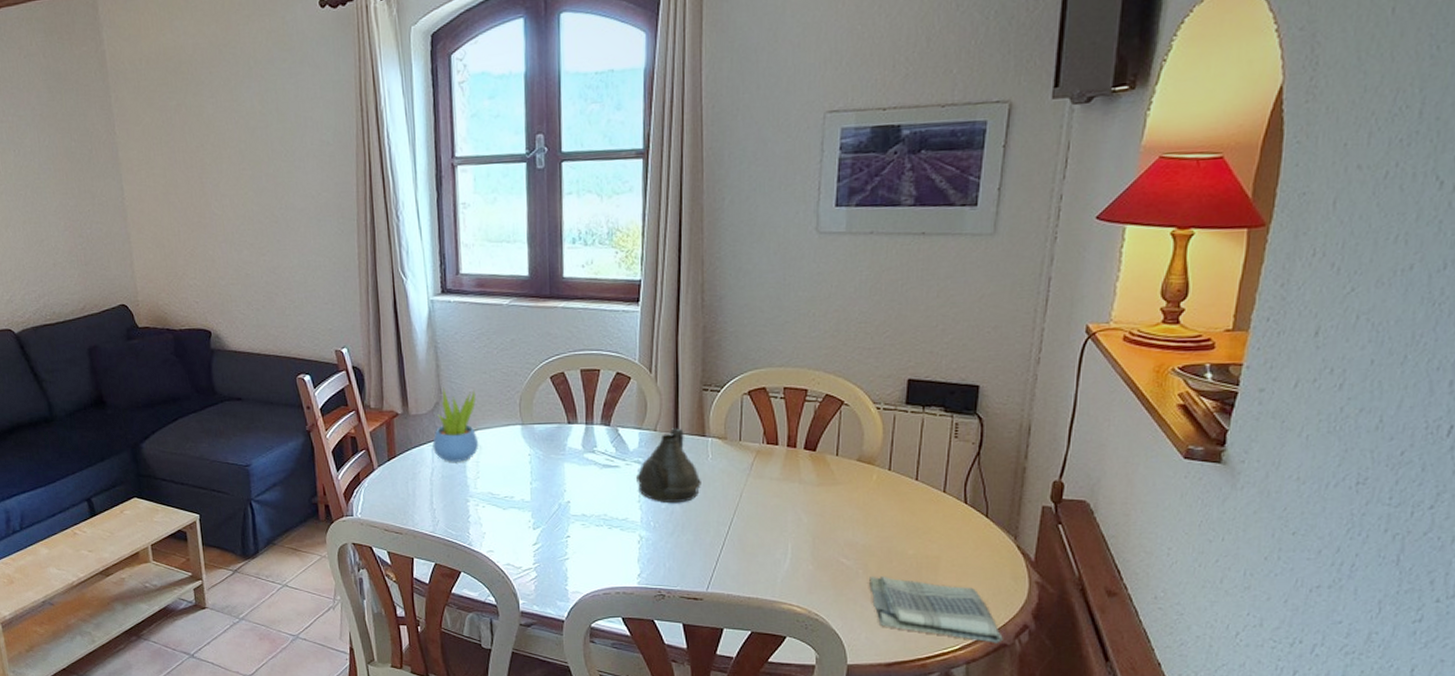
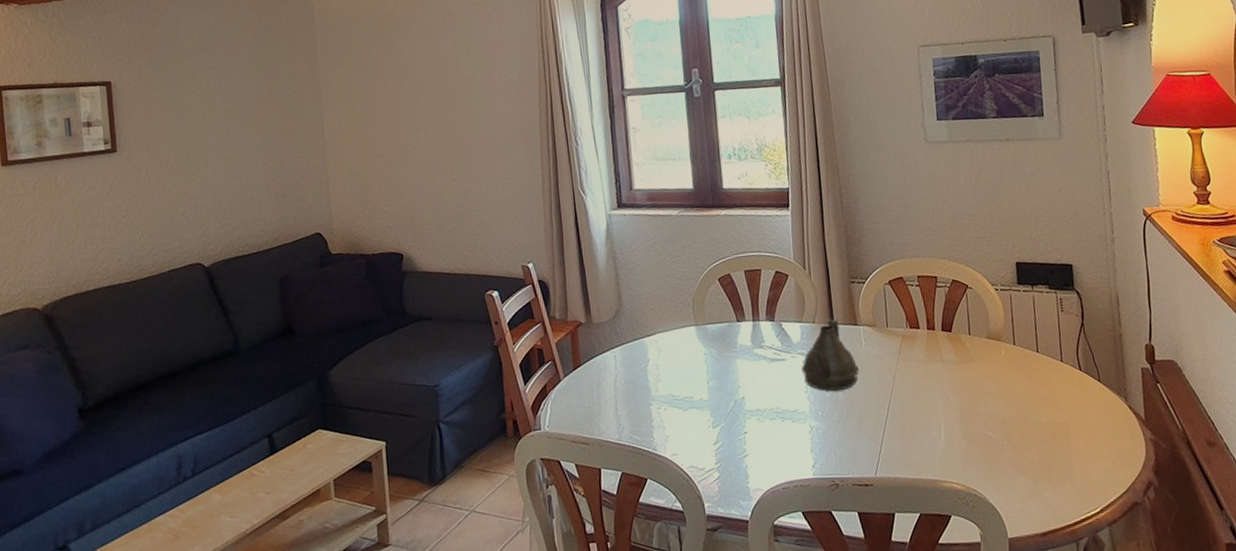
succulent plant: present [432,387,478,462] -> none [615,295,657,367]
dish towel: present [869,575,1003,643] -> none [1014,445,1134,503]

